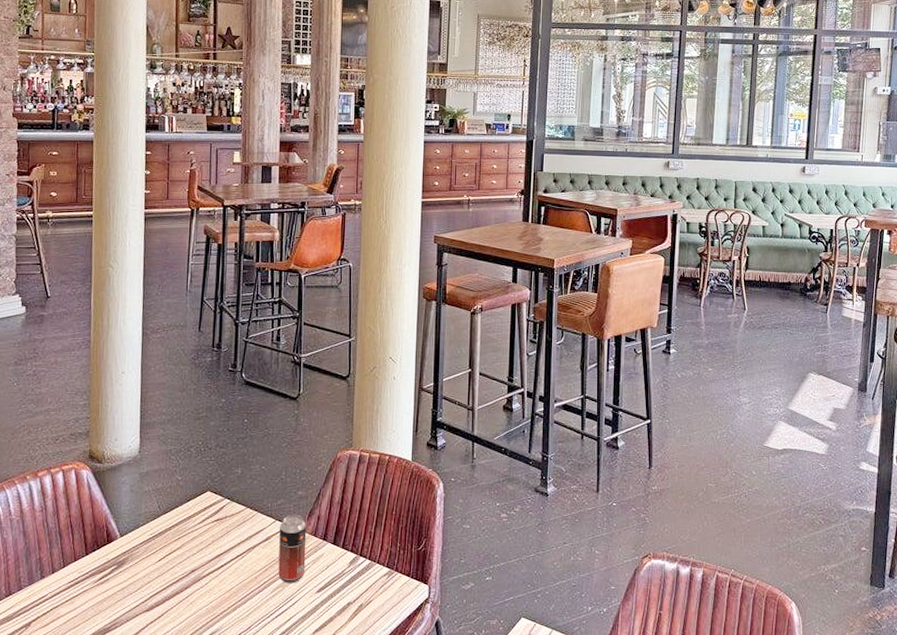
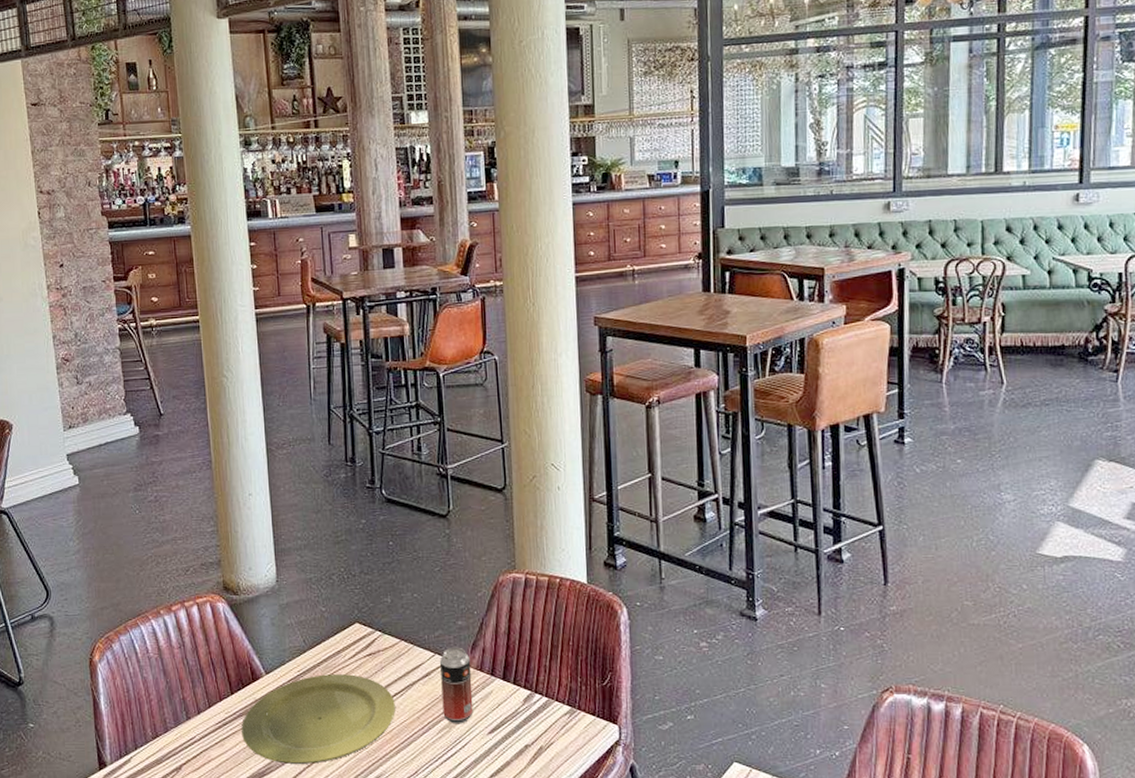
plate: none [92,537,236,620] -> present [241,674,395,764]

